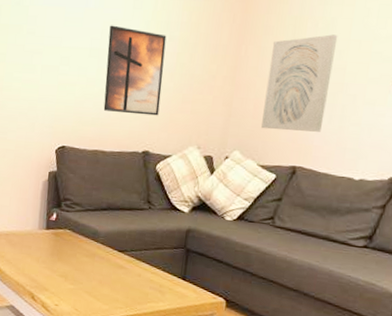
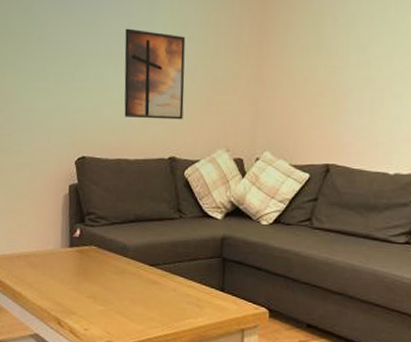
wall art: present [261,34,338,132] -> none [290,29,359,128]

